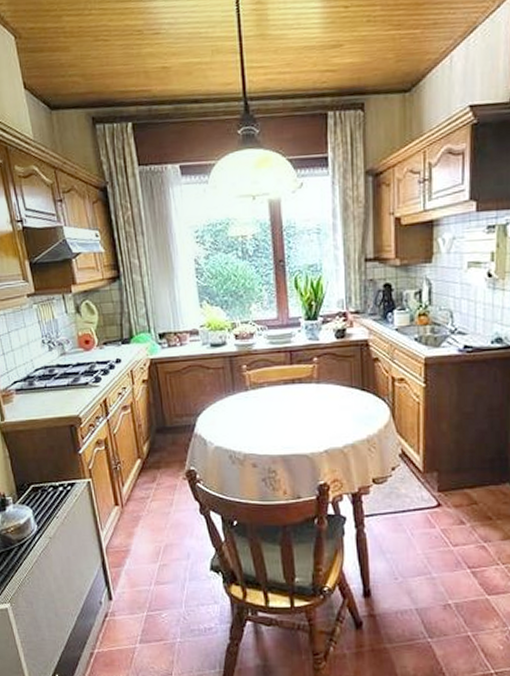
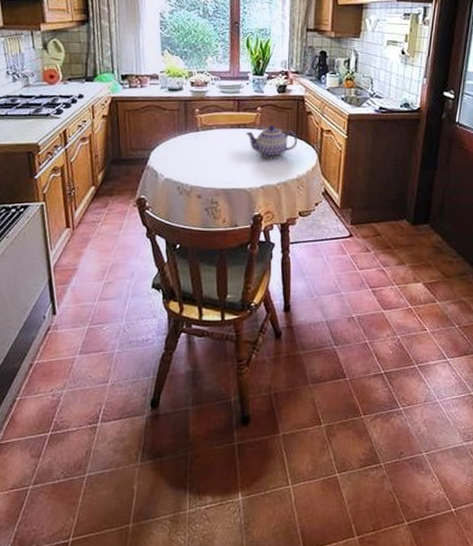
teapot: none [301,377,365,418] -> present [245,125,298,159]

